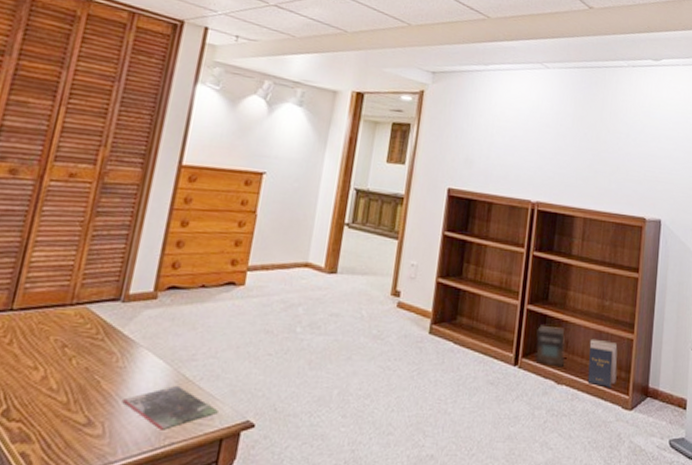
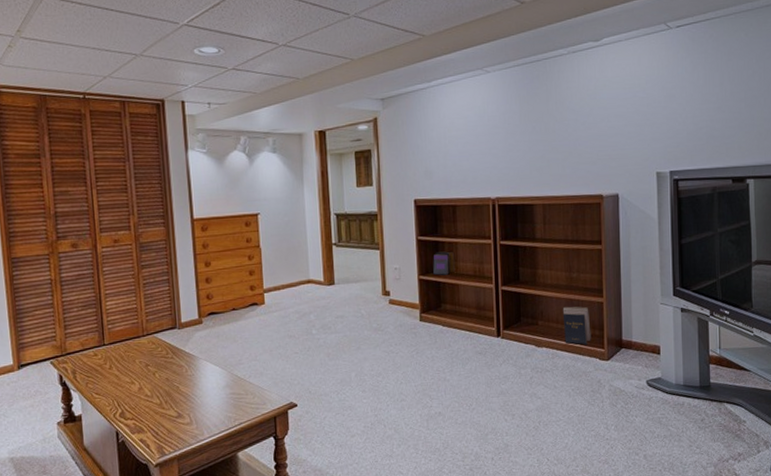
magazine: present [122,385,218,430] -> none [198,383,268,415]
books: none [454,252,482,282] -> present [433,251,455,275]
books: present [535,325,565,369] -> none [513,301,542,335]

